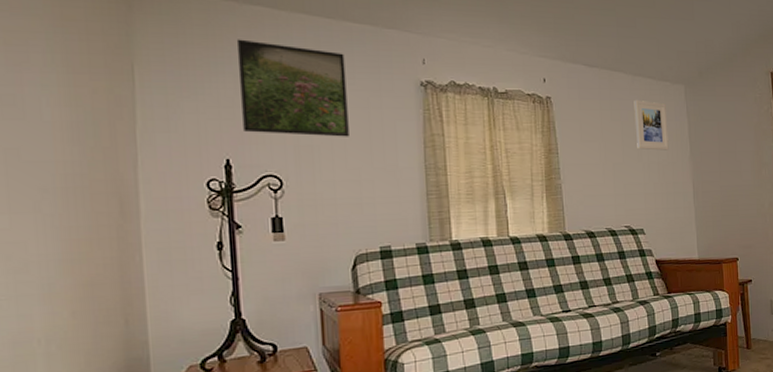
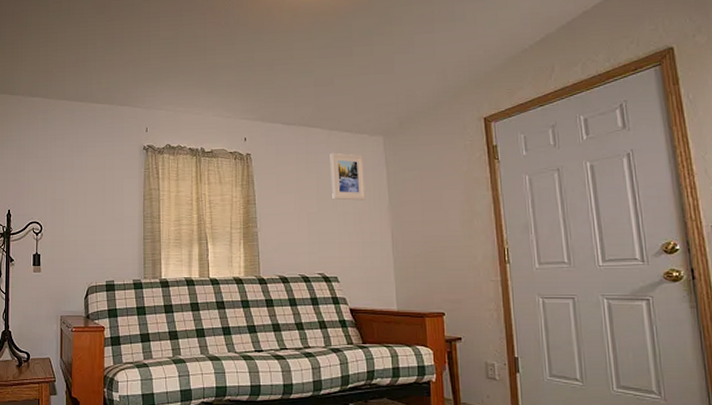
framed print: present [236,39,349,137] -> none [20,122,90,193]

